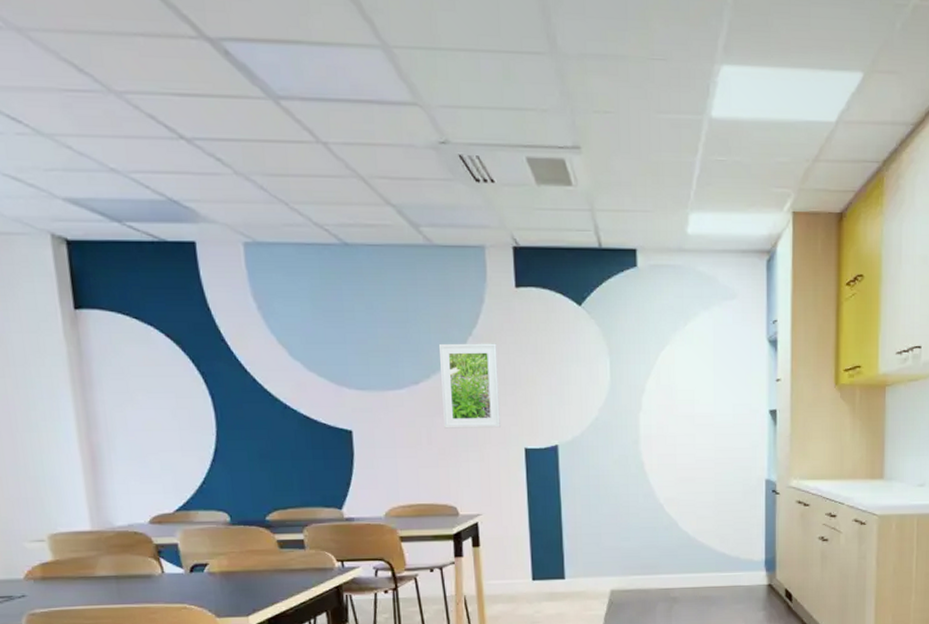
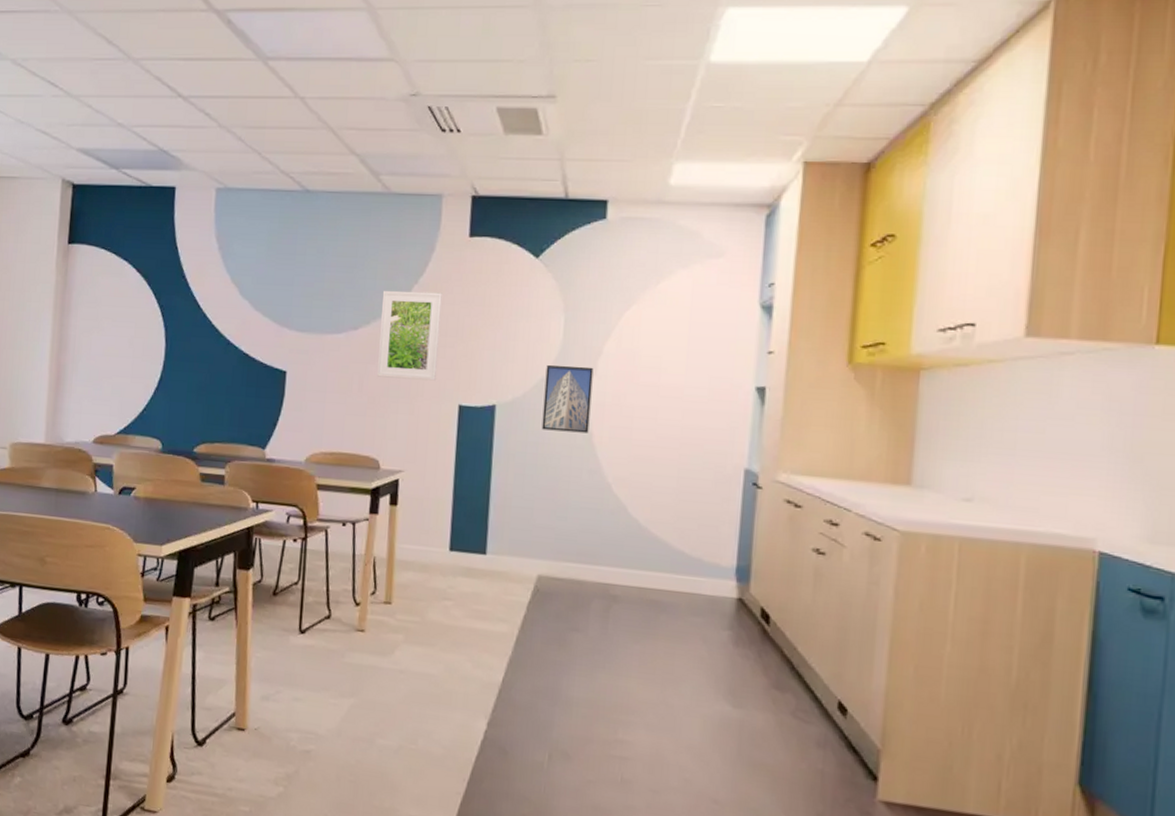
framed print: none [599,404,640,464] -> present [541,364,594,434]

